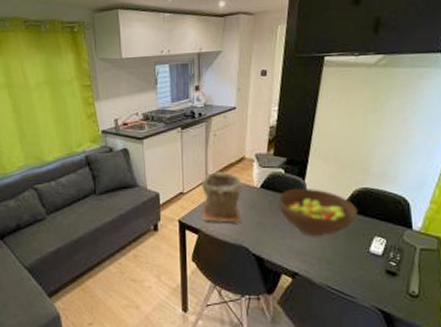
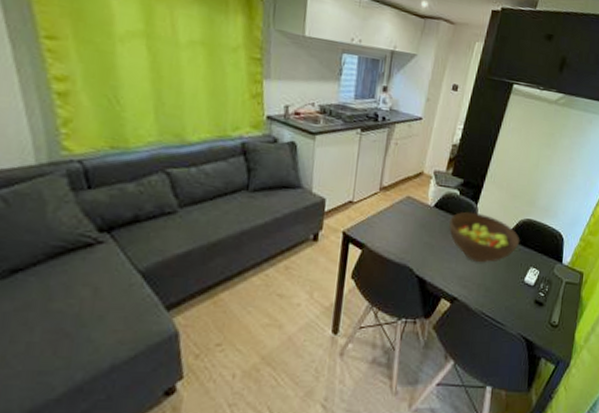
plant pot: present [202,171,244,223] -> none [369,183,418,241]

